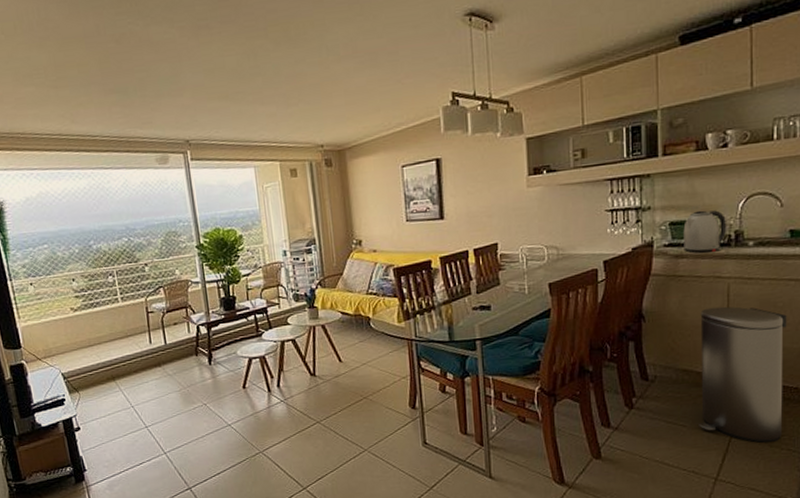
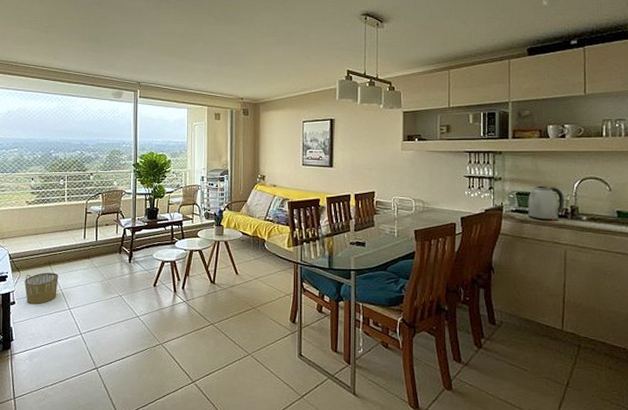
basket: none [86,388,129,428] -> present [24,272,59,305]
pedal bin: present [699,306,787,443] -> none [538,268,615,396]

